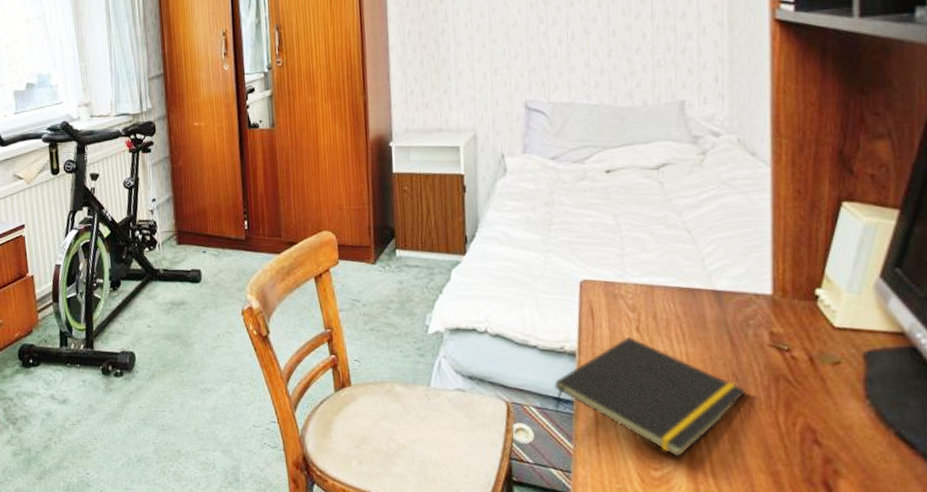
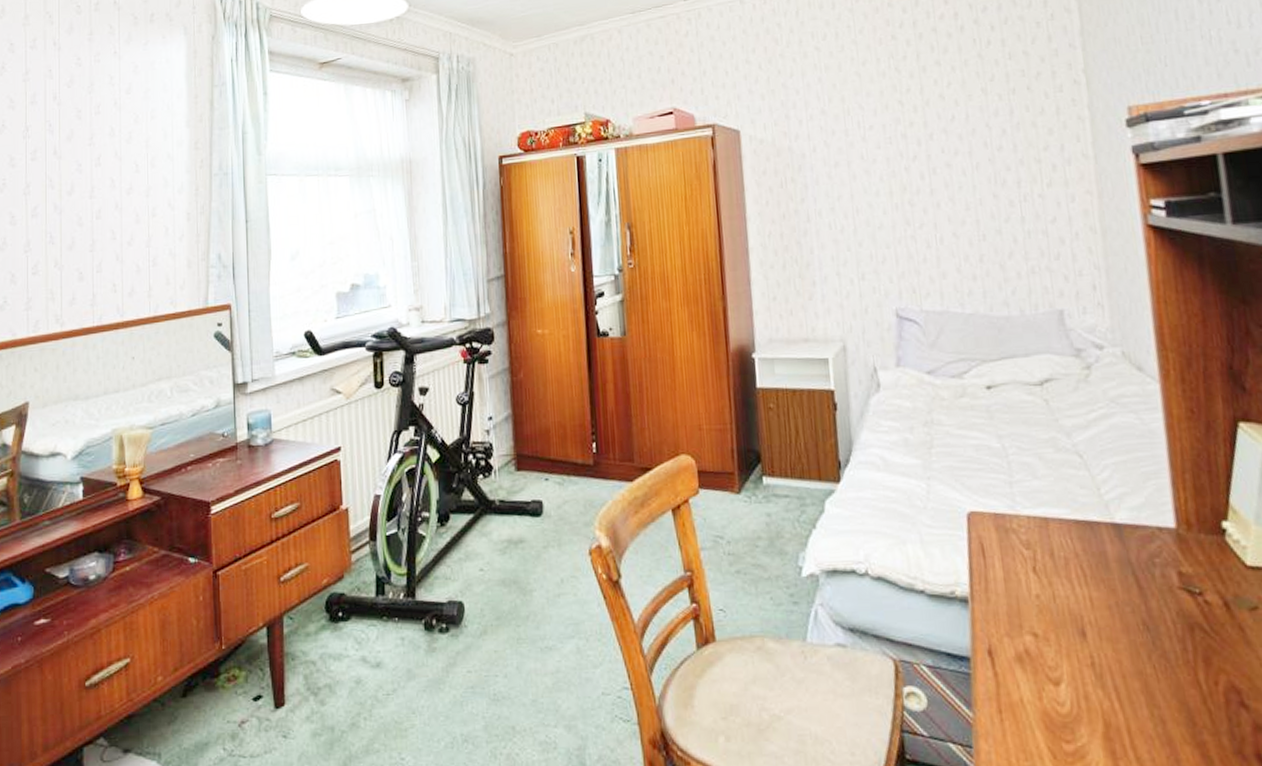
notepad: present [554,336,747,458] -> none [946,578,1160,727]

